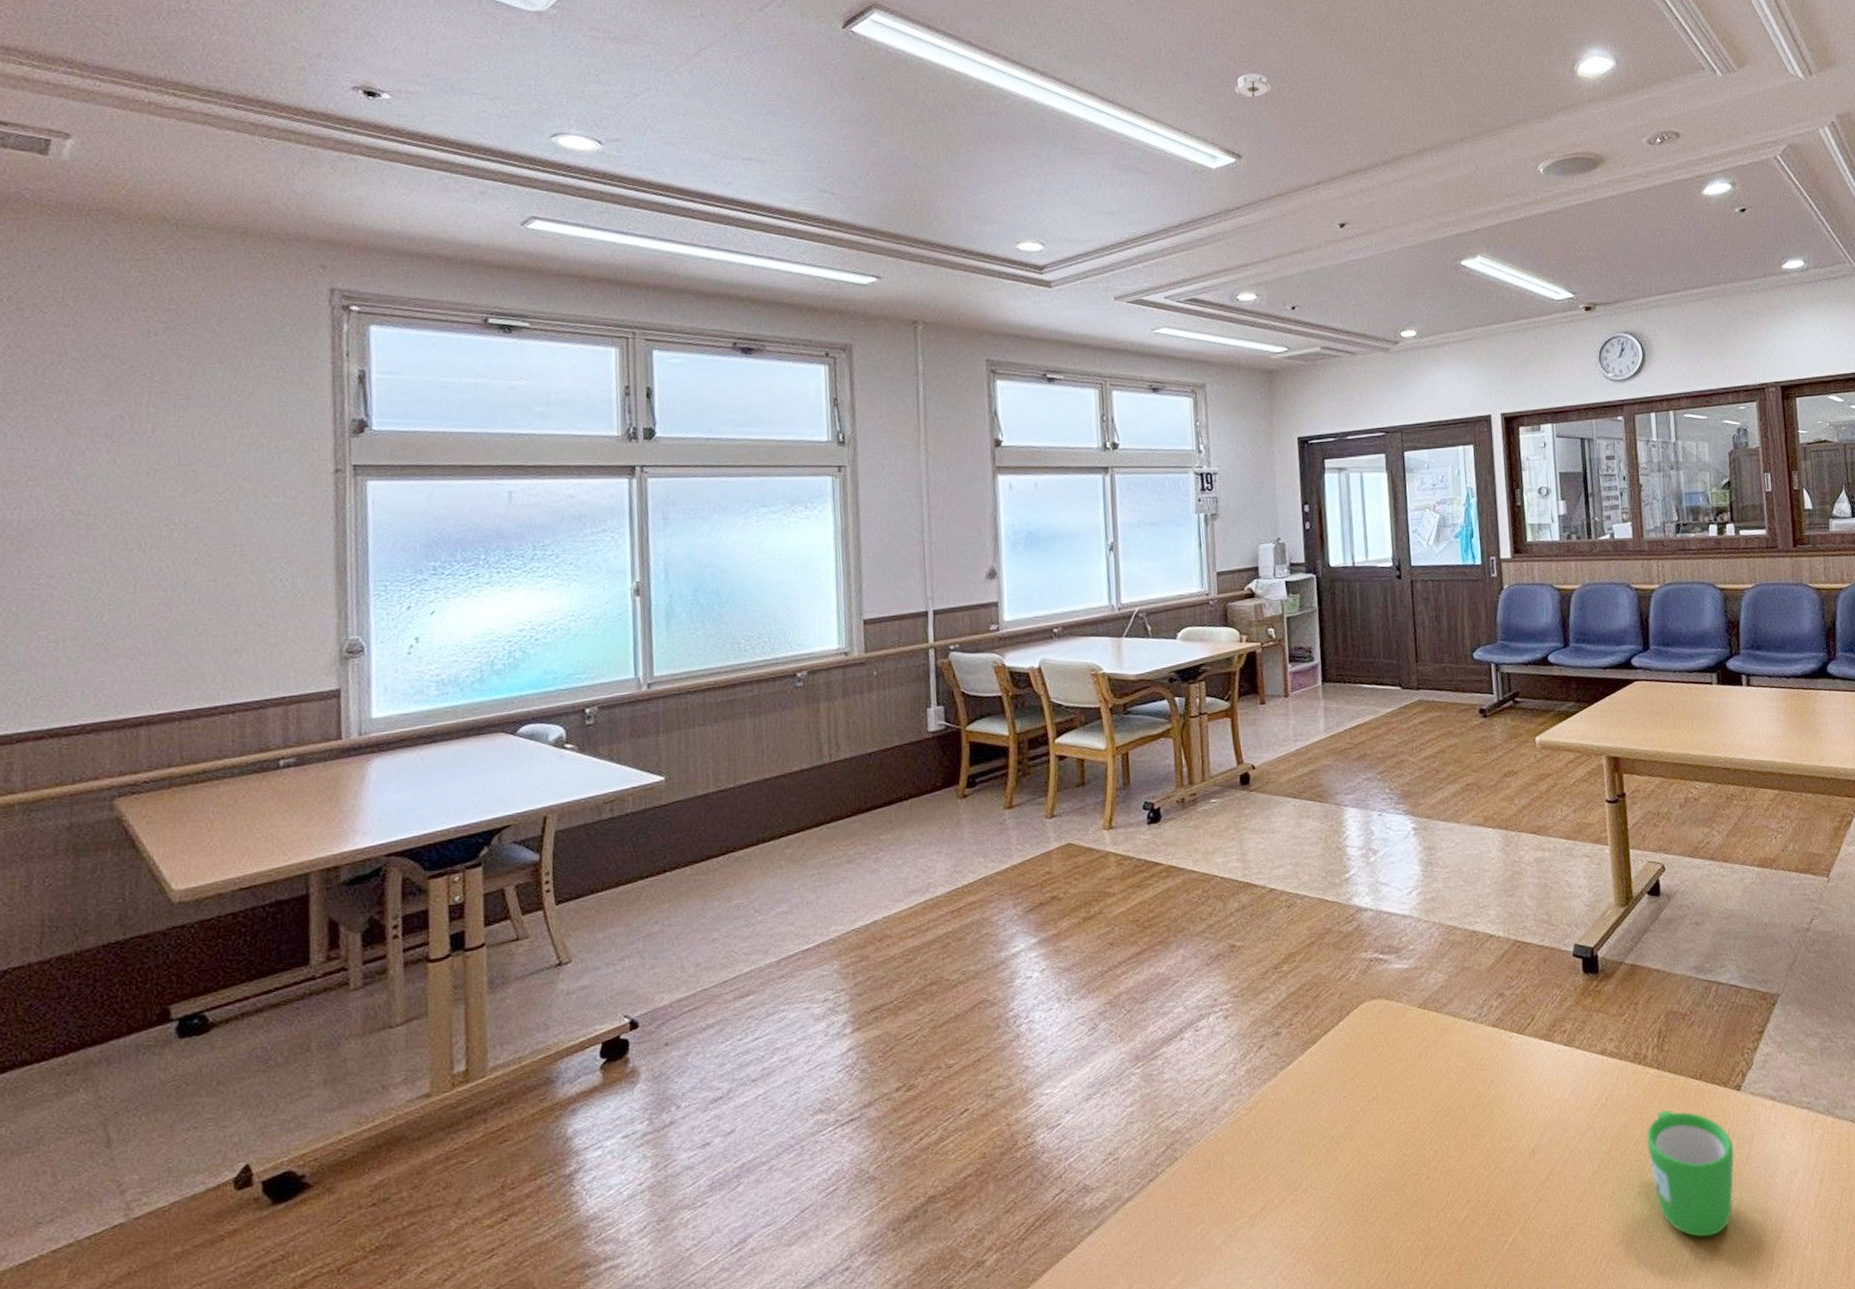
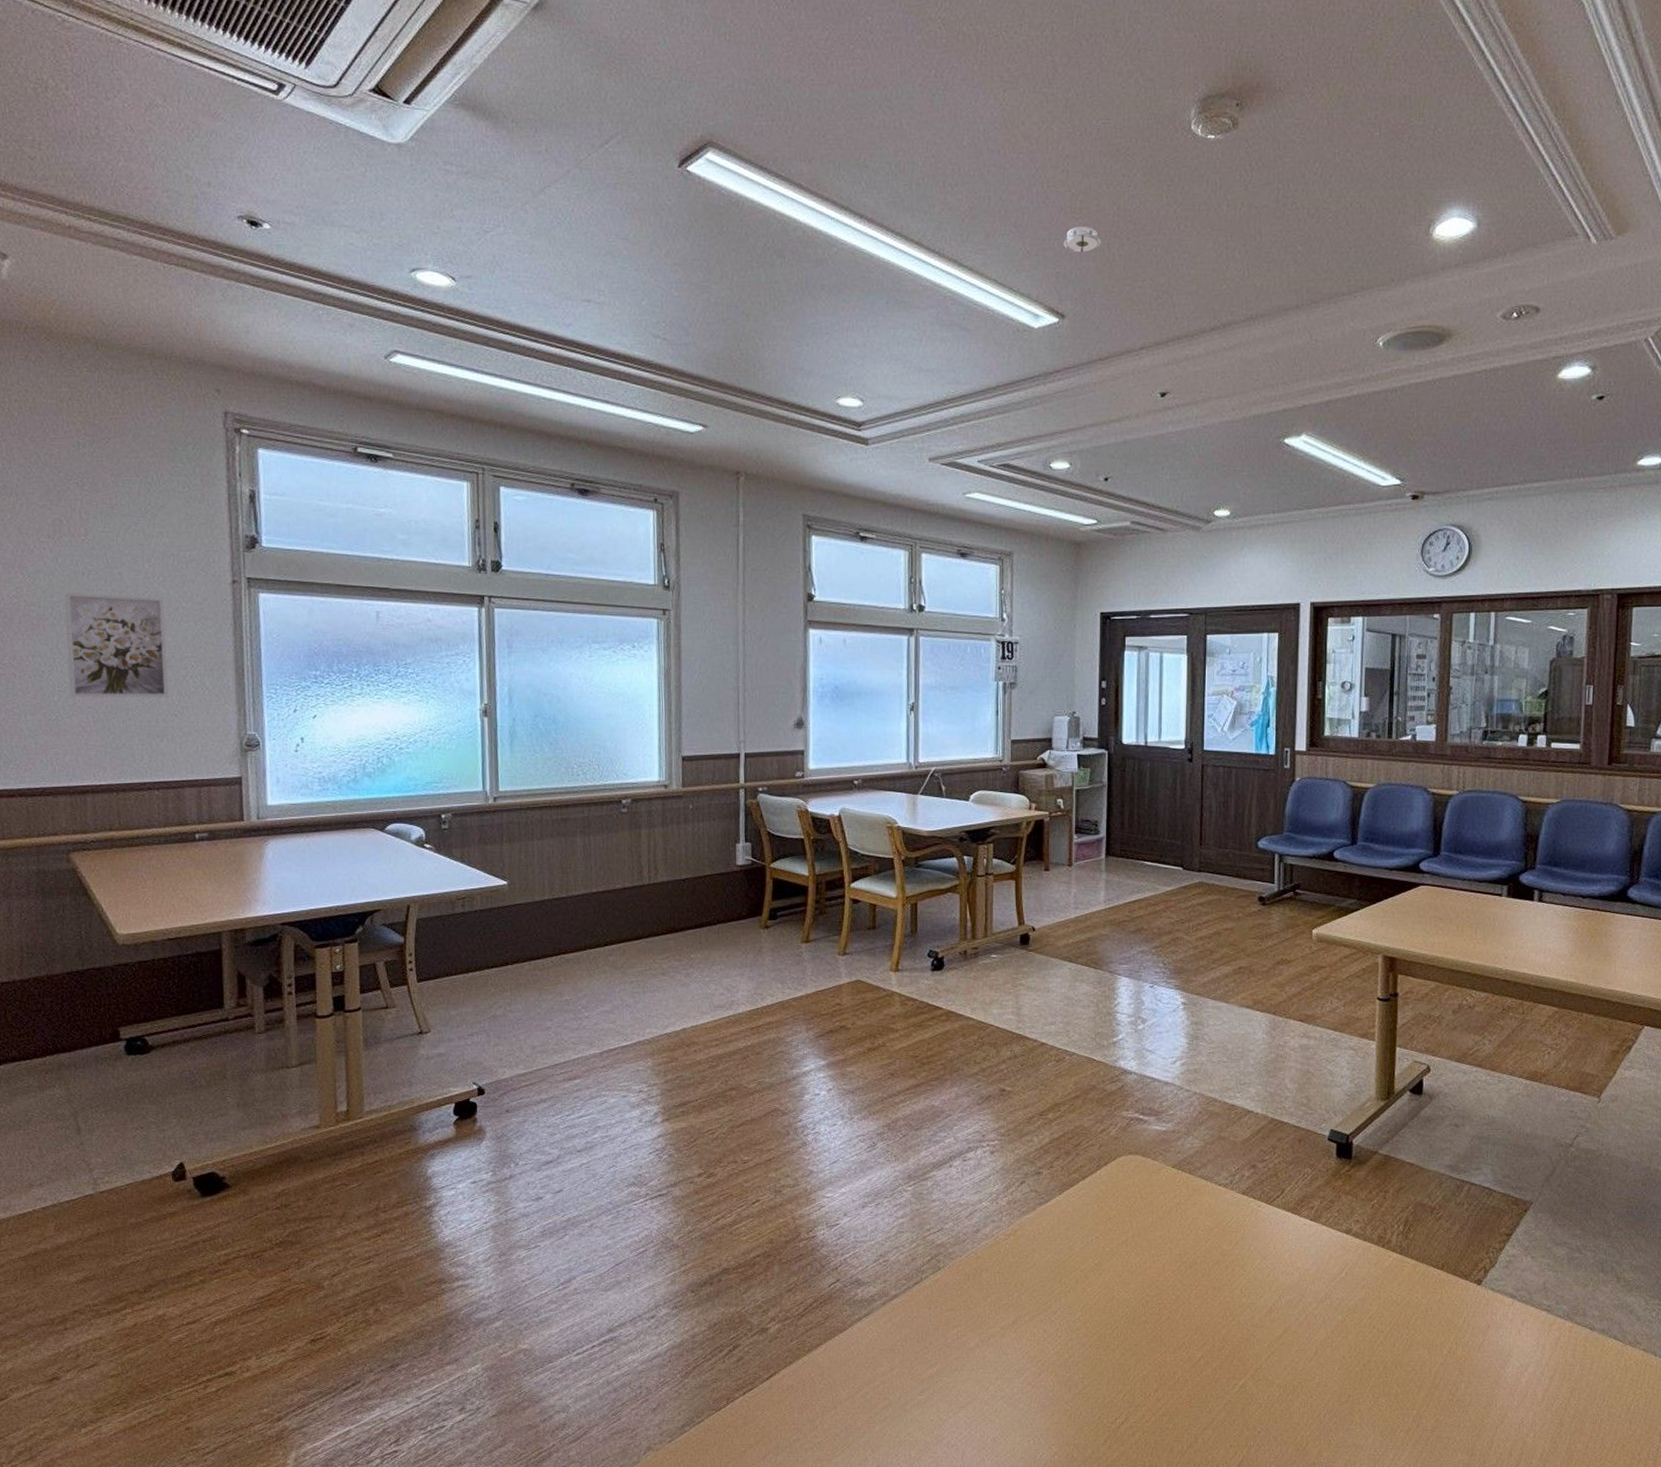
wall art: none [122,494,252,616] -> present [64,591,169,698]
mug: present [1646,1109,1734,1237] -> none [1381,1292,1467,1410]

